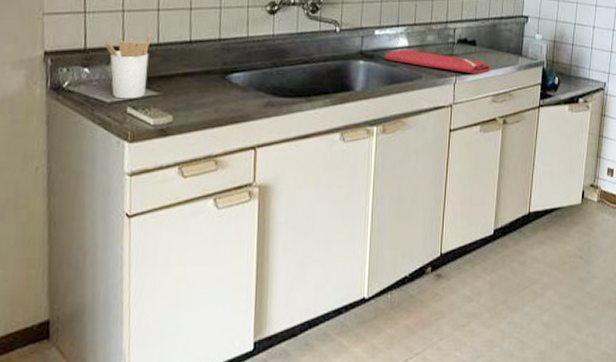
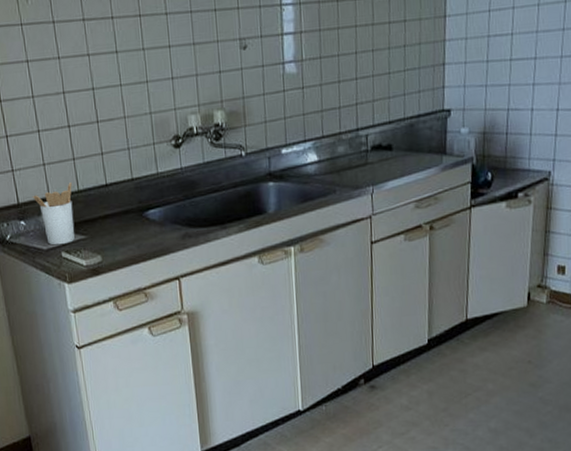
dish drying mat: present [384,49,491,75] -> none [293,163,411,182]

